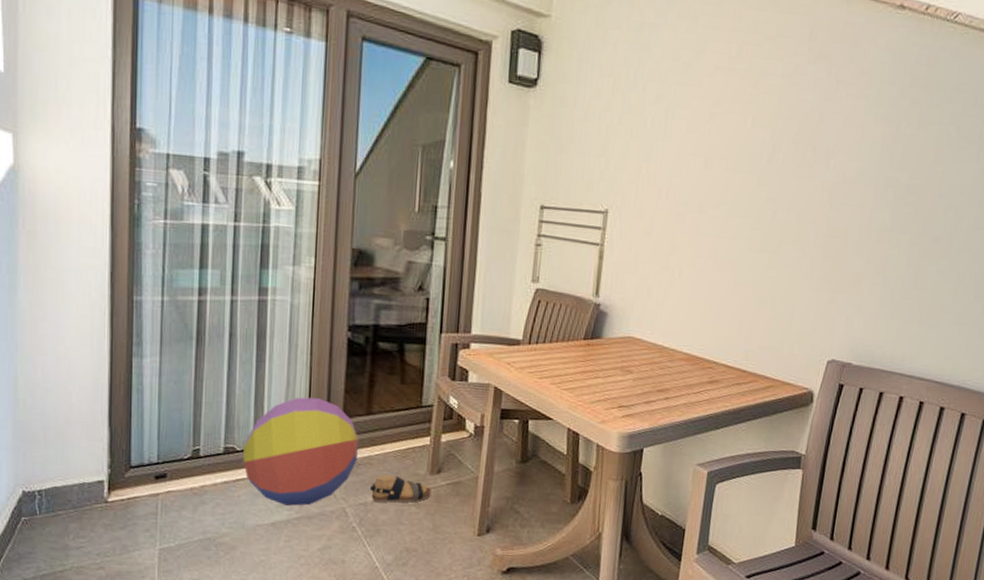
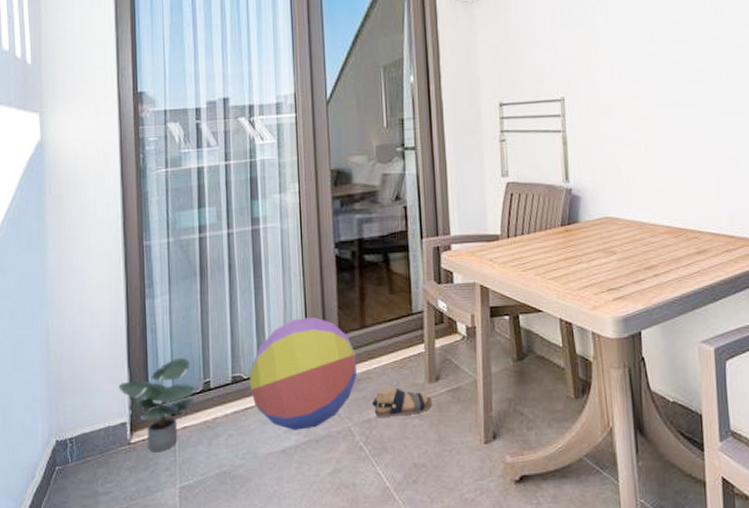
potted plant: none [96,422,184,514] -> present [118,357,197,453]

